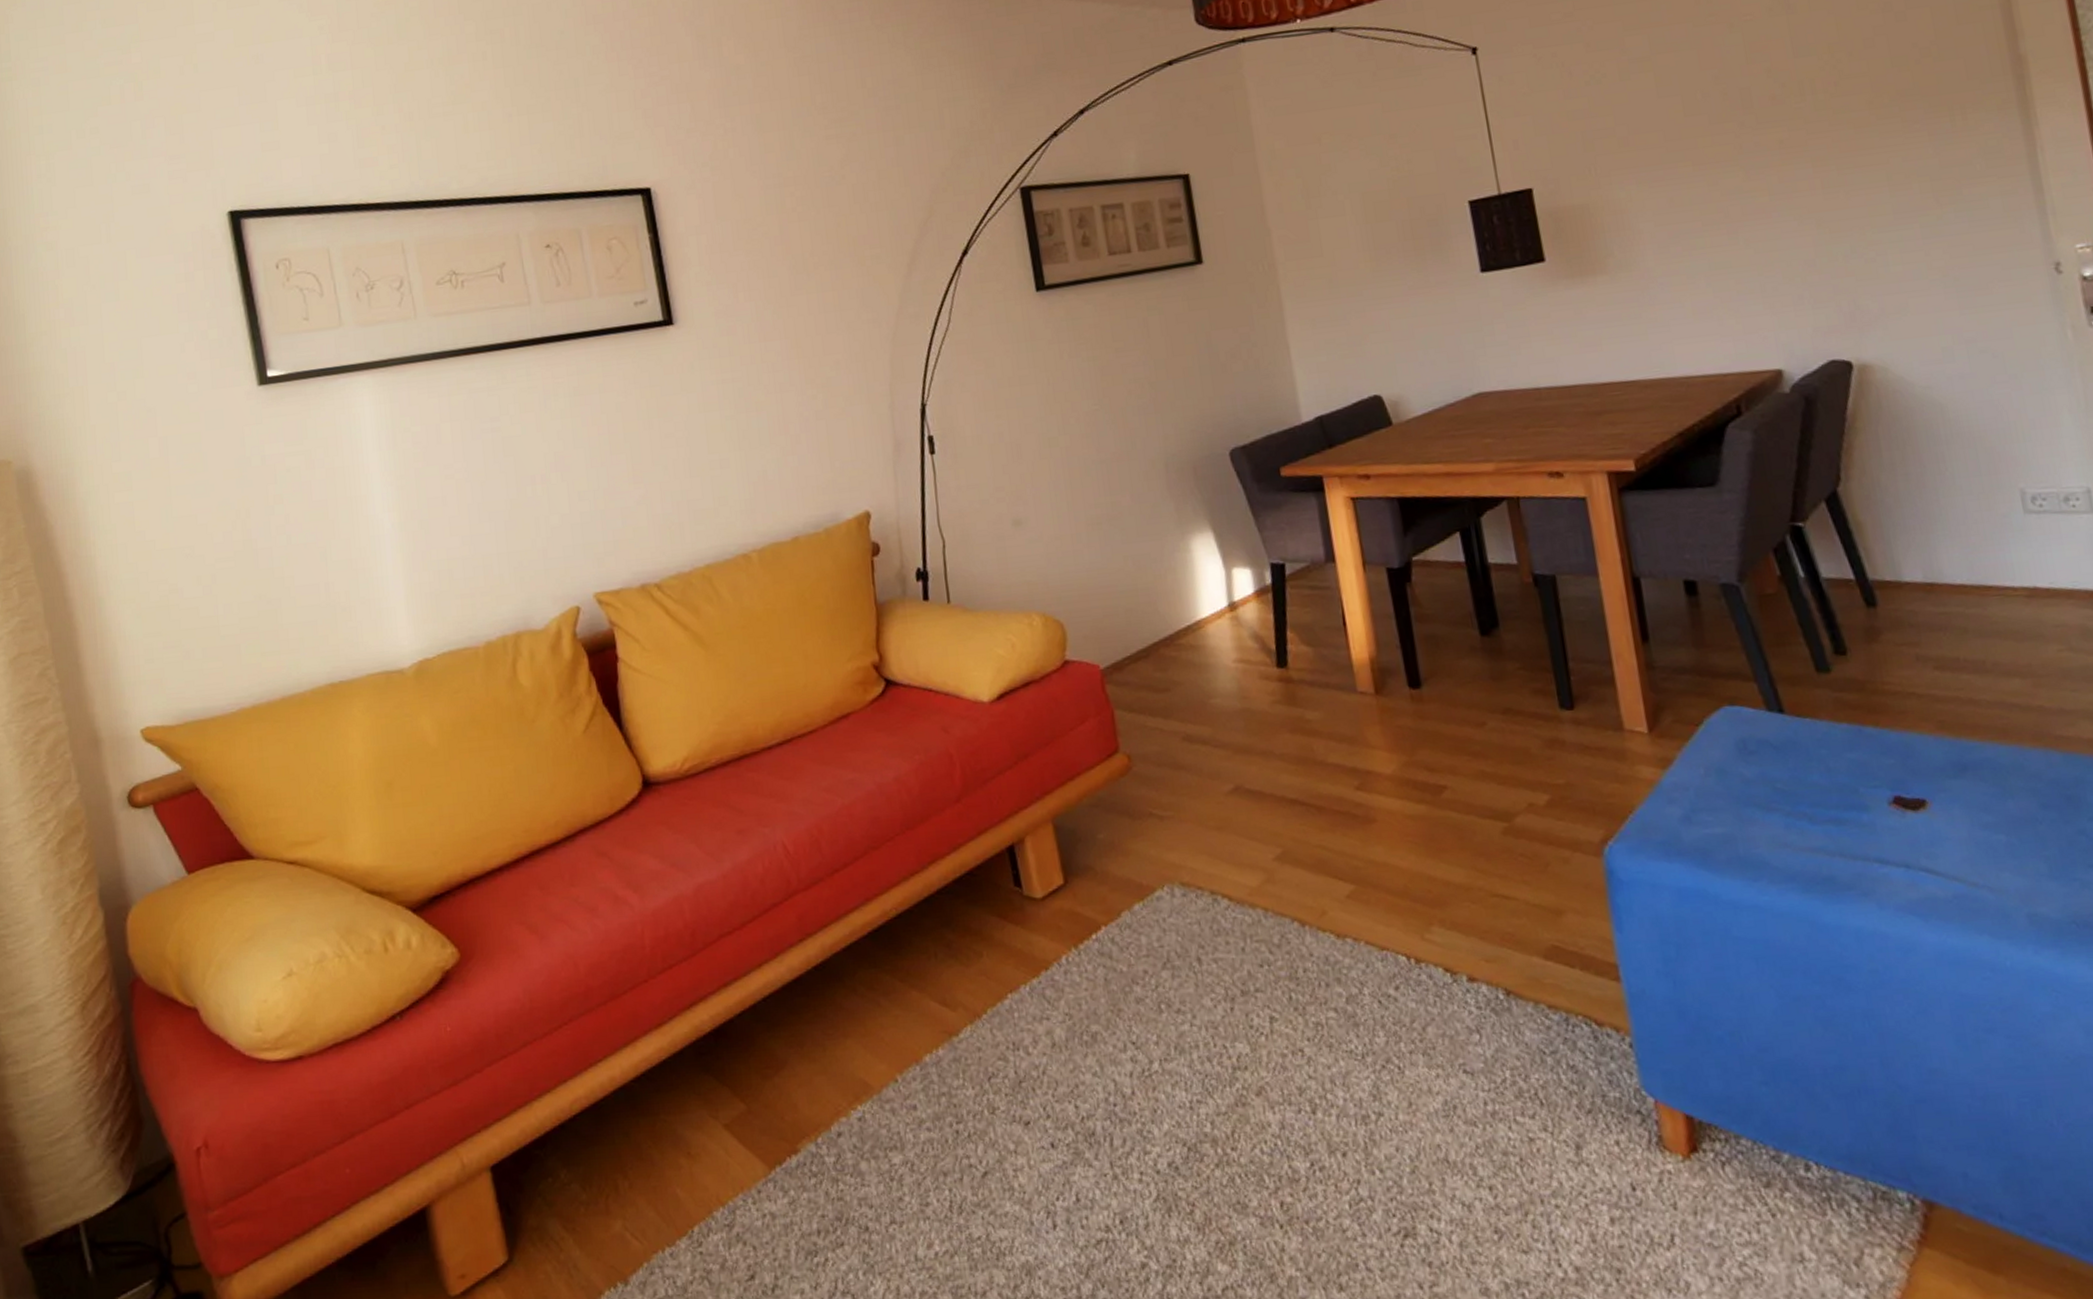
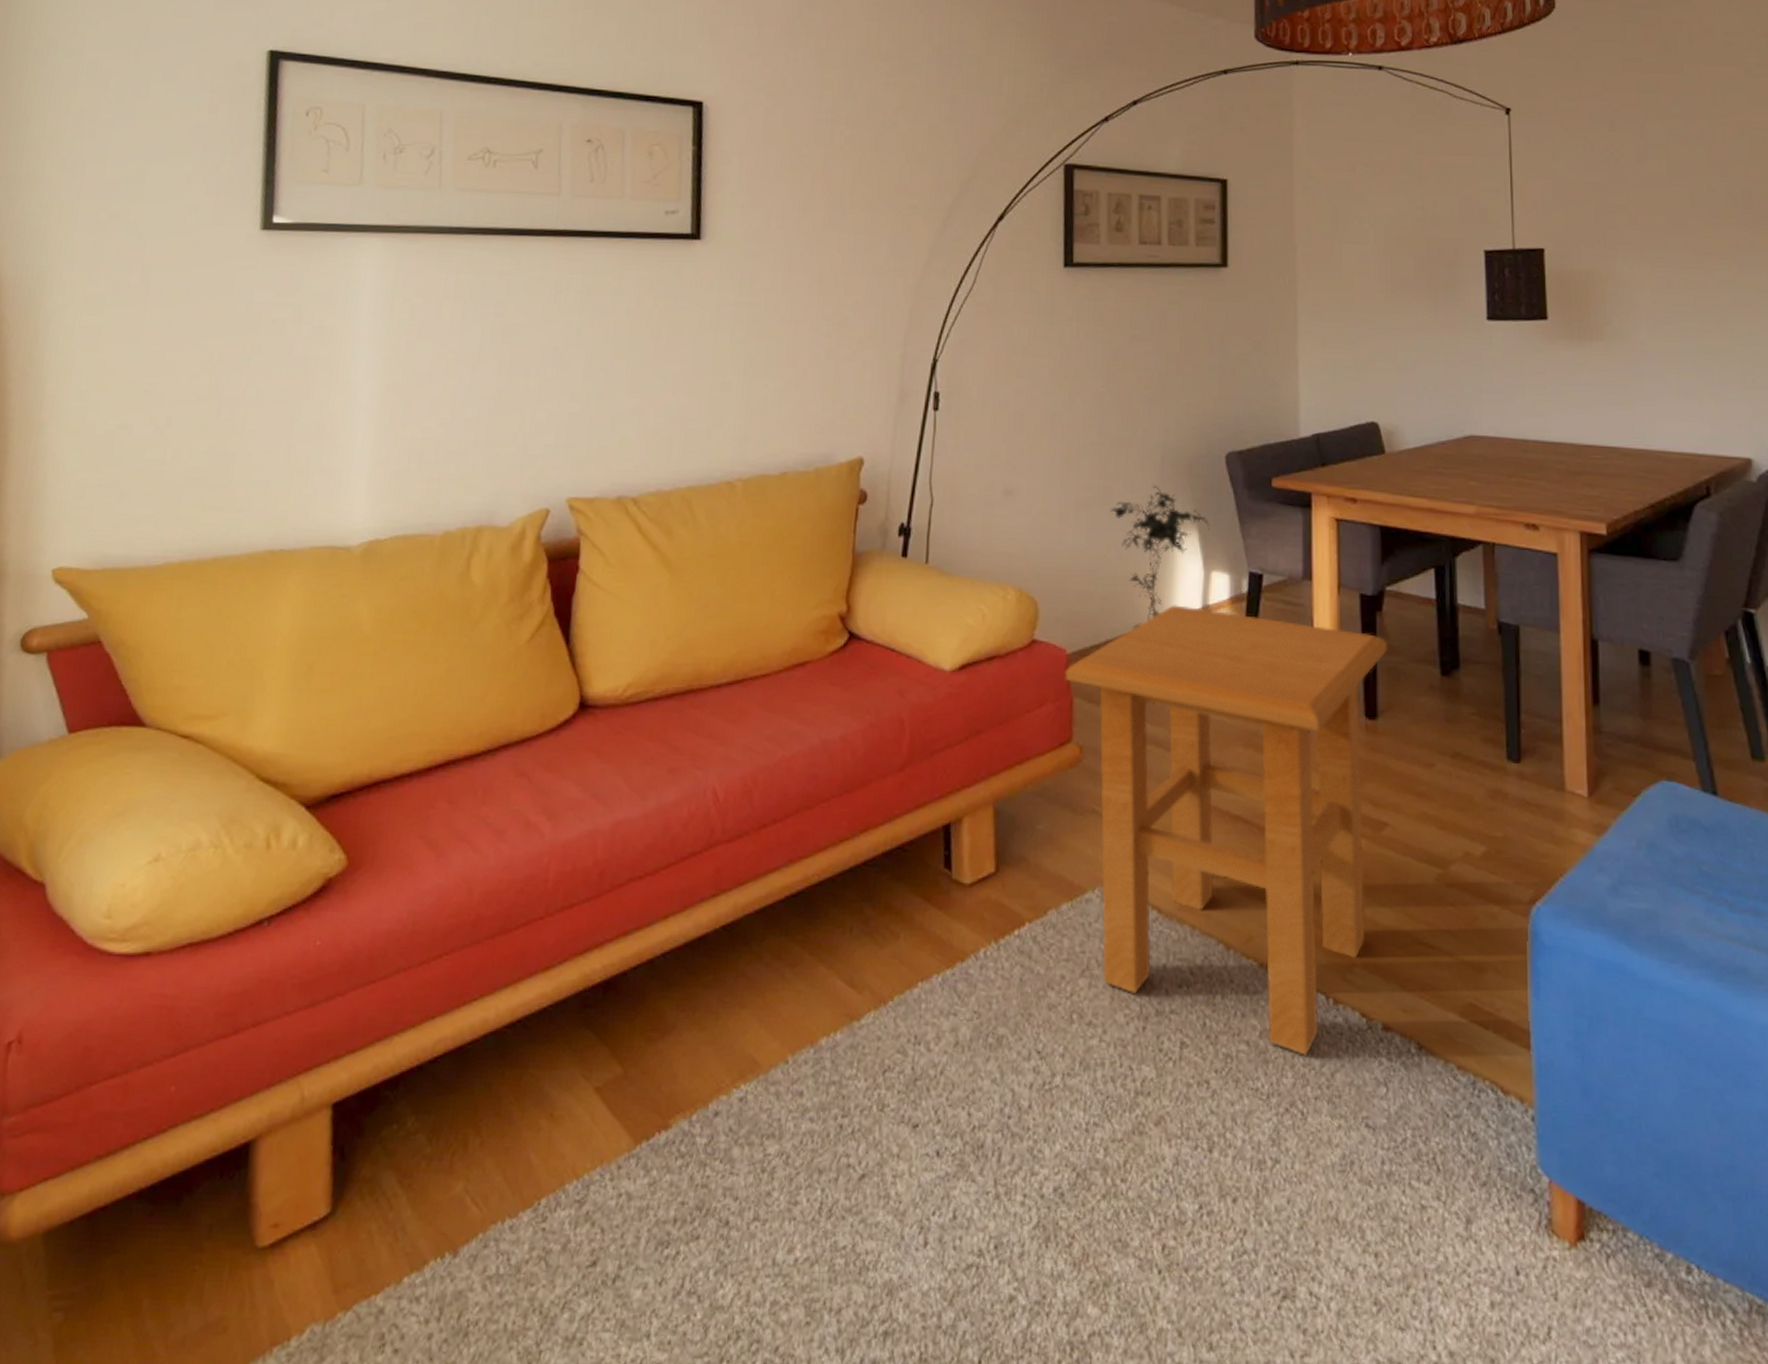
side table: none [1101,605,1438,1015] -> present [1065,604,1388,1056]
potted plant: none [1121,492,1224,637] -> present [1110,484,1210,630]

